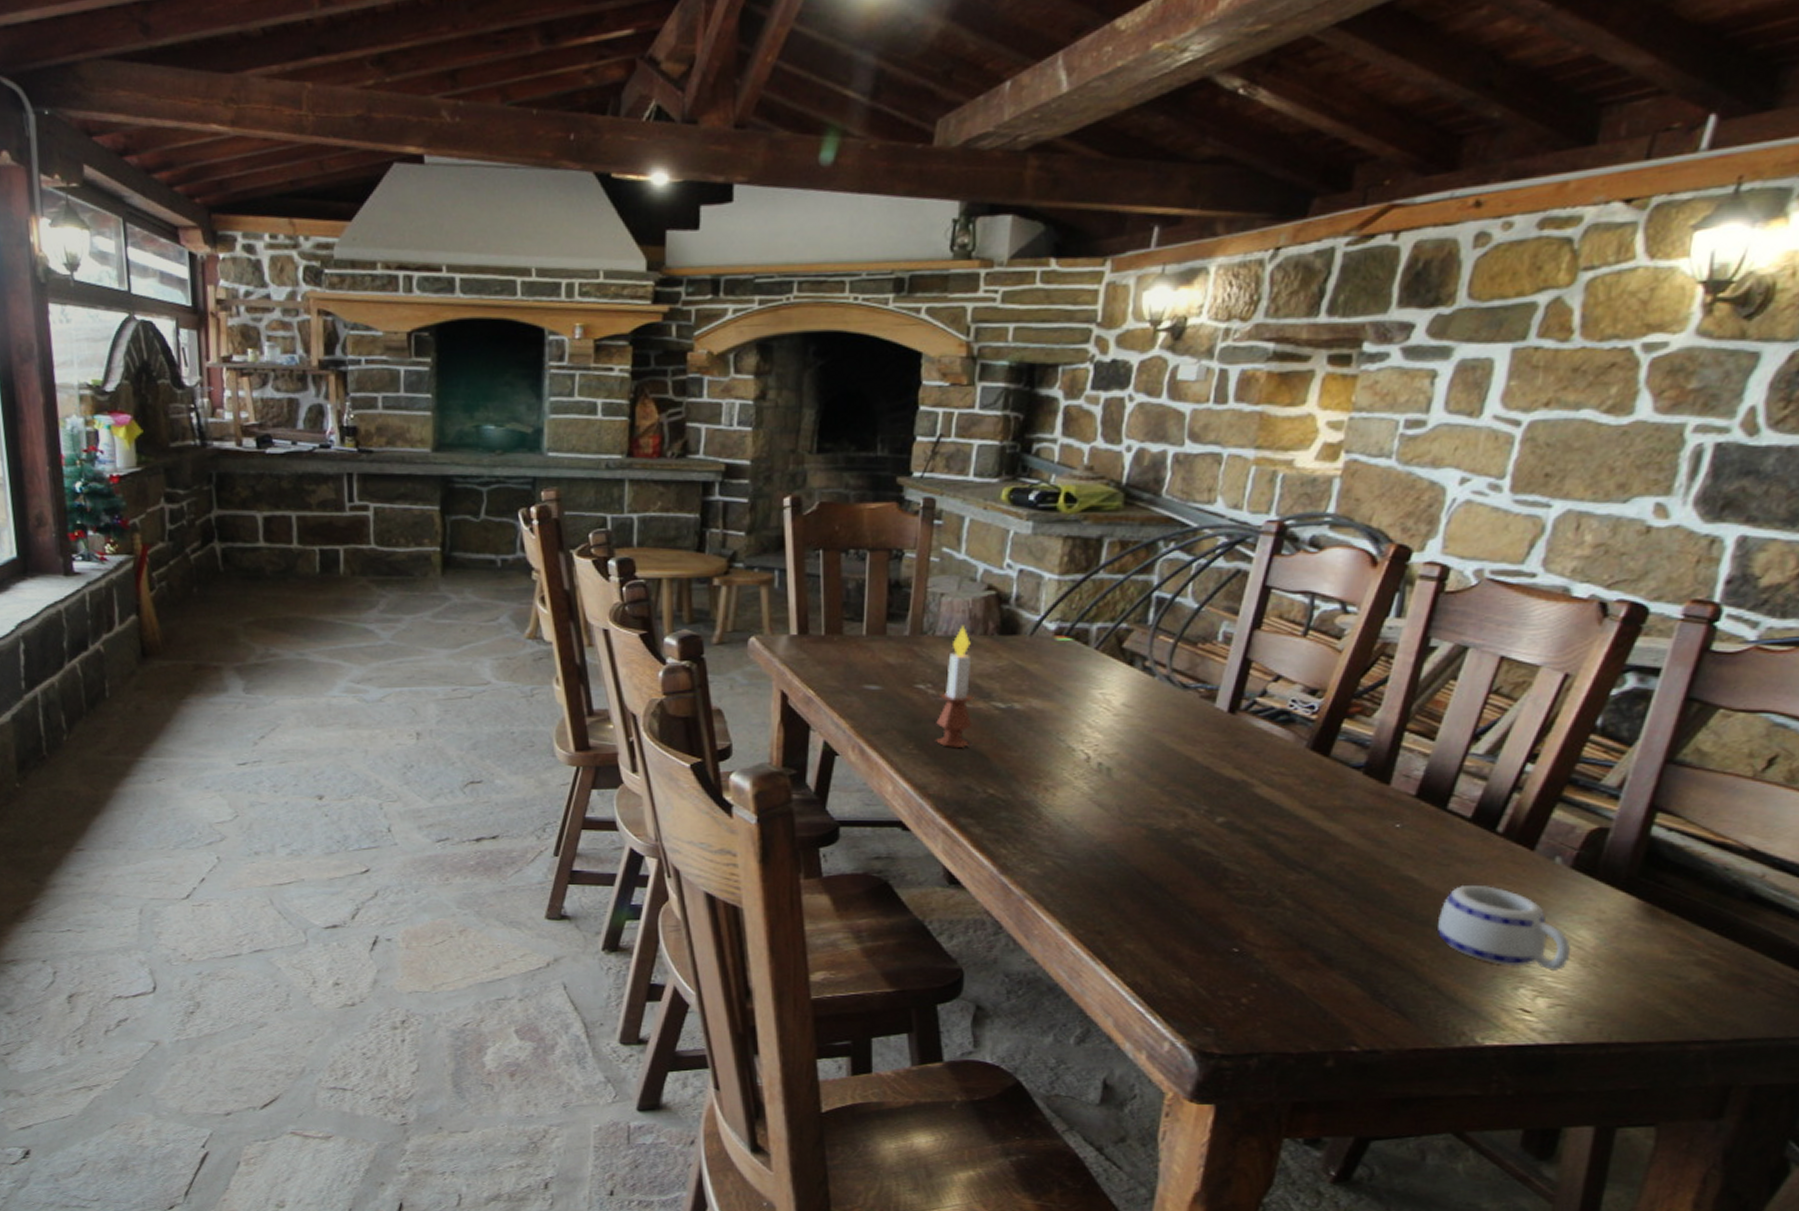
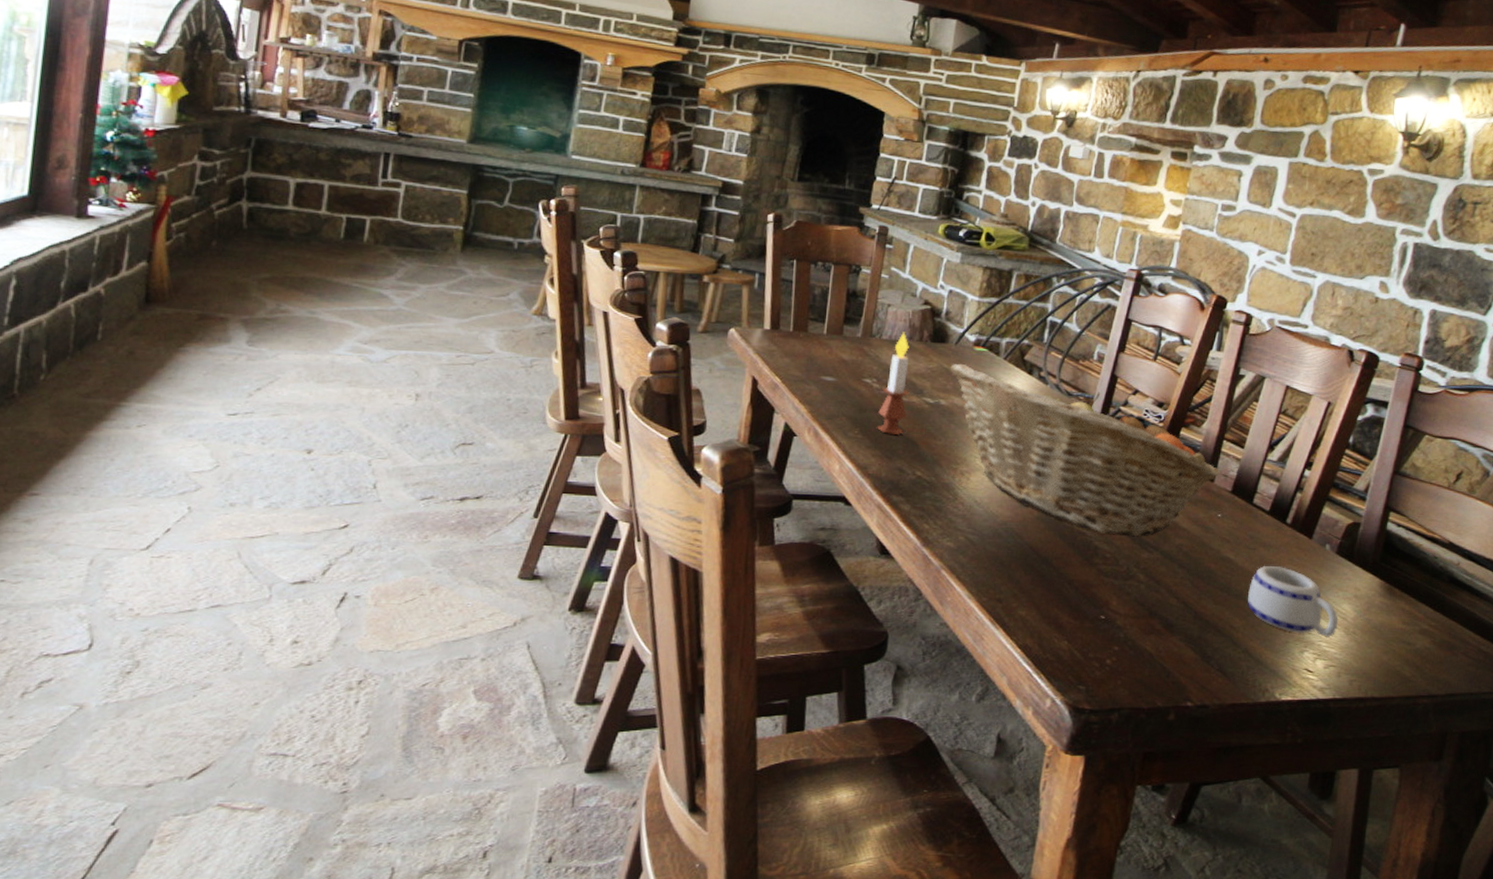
fruit basket: none [1025,658,1400,855] -> present [950,363,1220,537]

